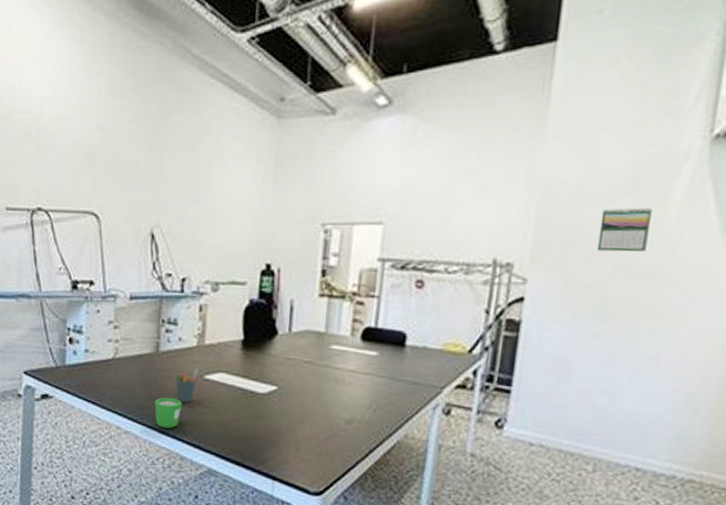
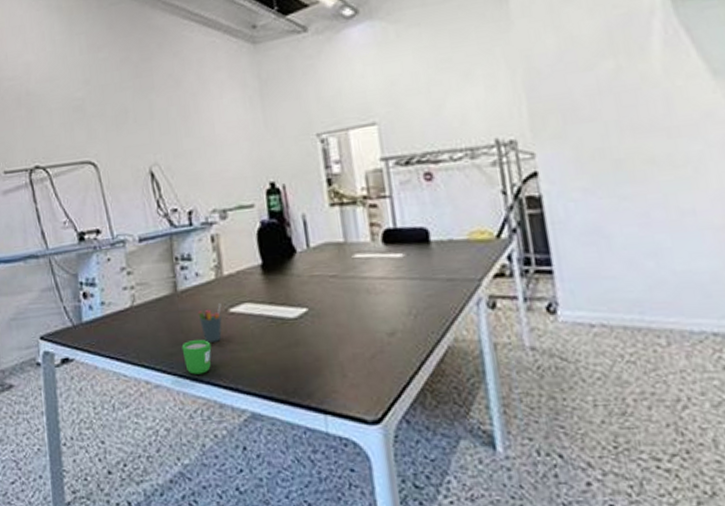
calendar: present [596,208,652,252] -> none [588,65,644,114]

